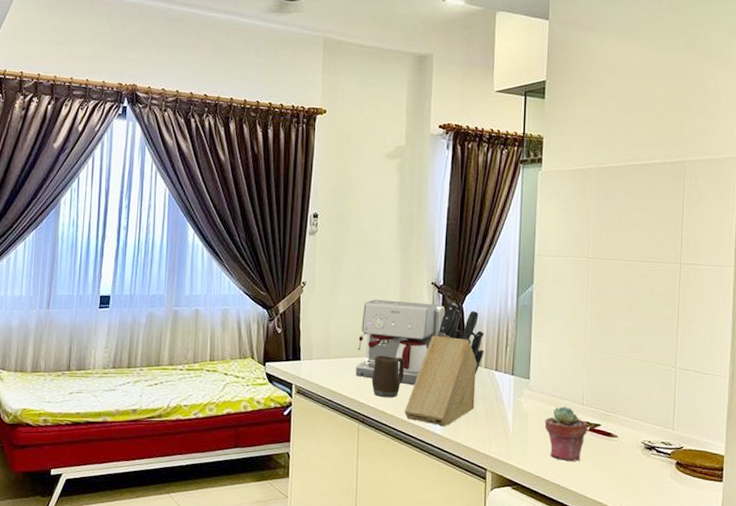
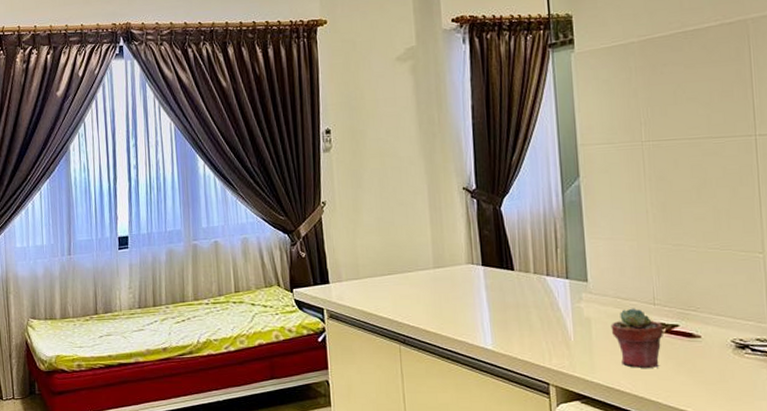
coffee maker: present [356,299,445,386] -> none [389,210,482,299]
mug: present [372,355,405,398] -> none [408,270,444,315]
knife block: present [404,303,484,427] -> none [449,207,532,341]

